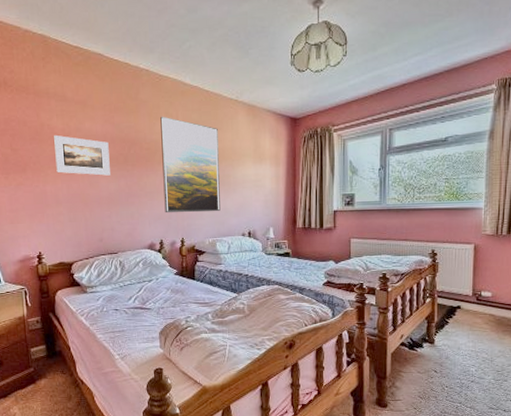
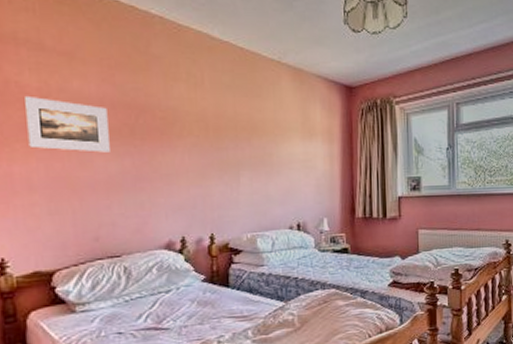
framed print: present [160,116,220,213] -> none [180,77,261,202]

